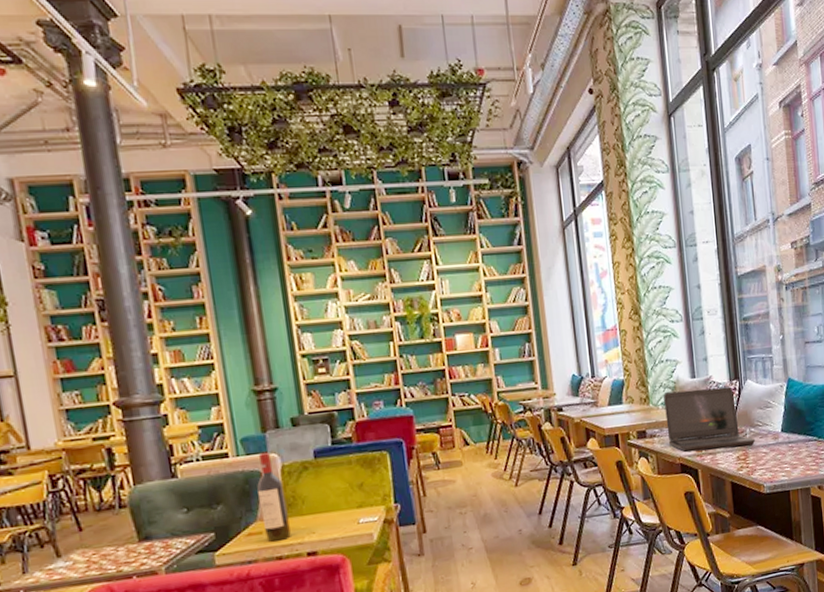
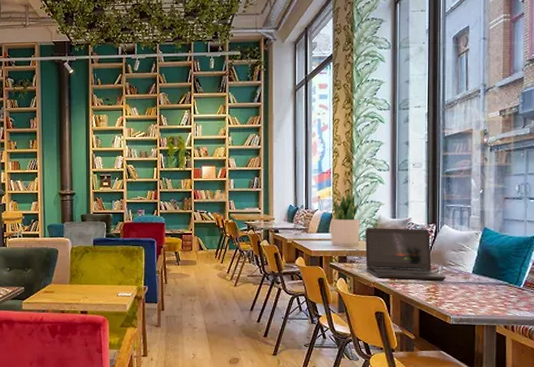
wine bottle: present [257,451,291,543] -> none [54,236,72,300]
planter: none [622,351,658,420] -> present [331,192,360,247]

